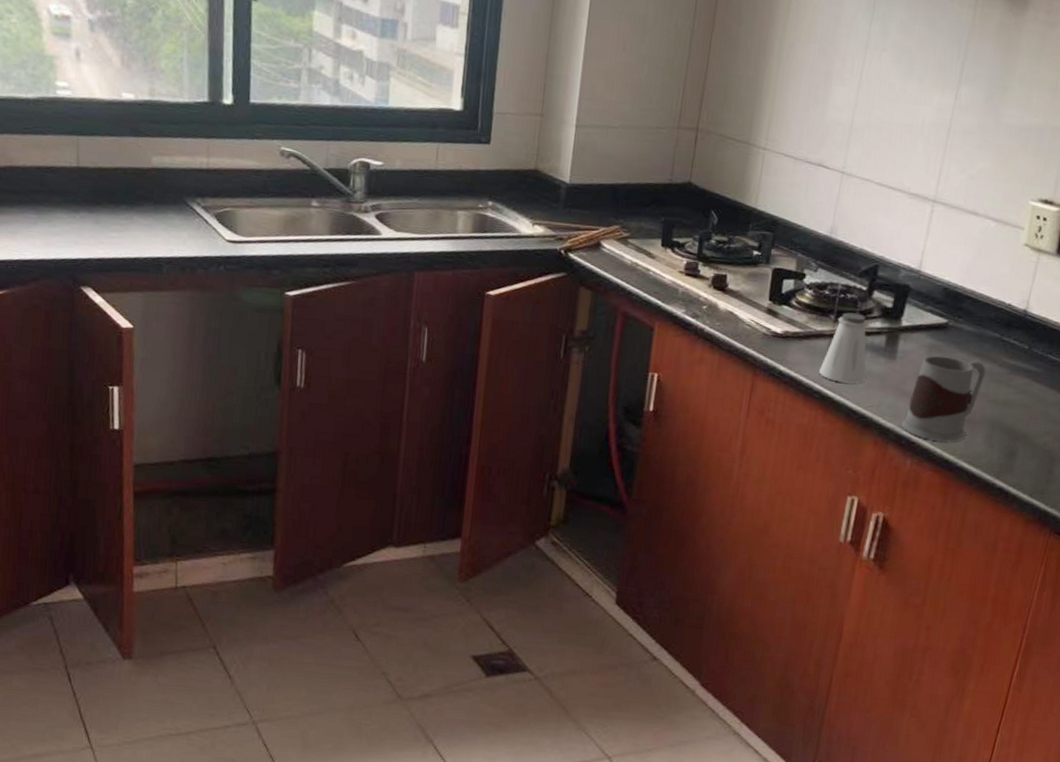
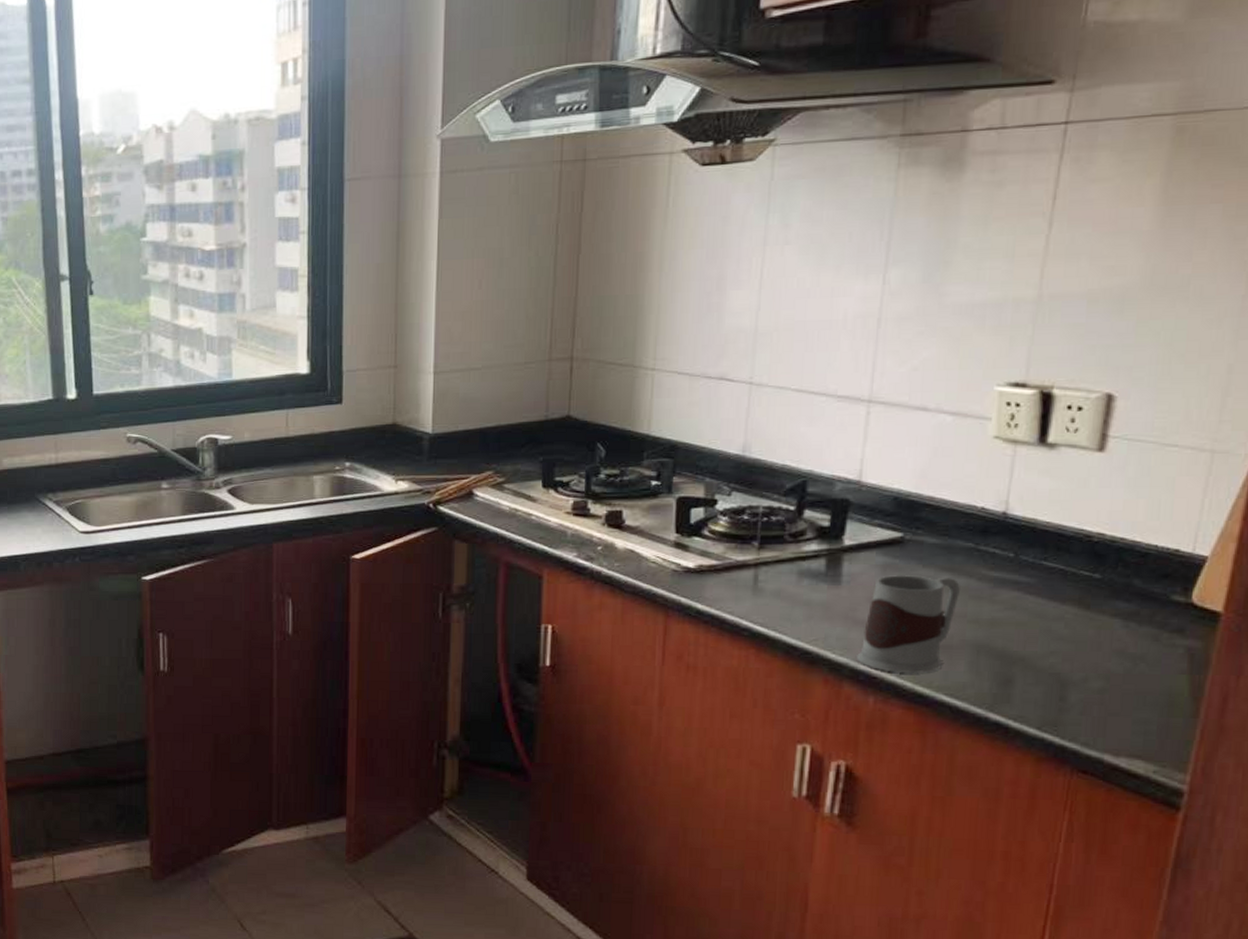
saltshaker: present [819,312,868,384] -> none [746,537,806,616]

